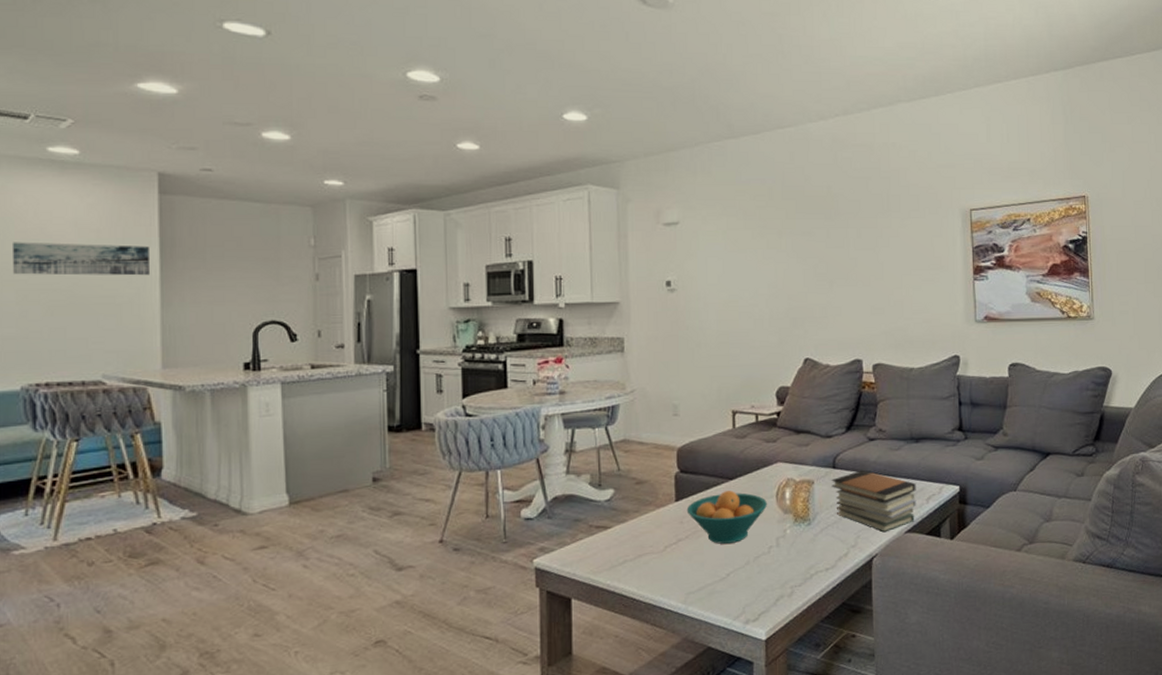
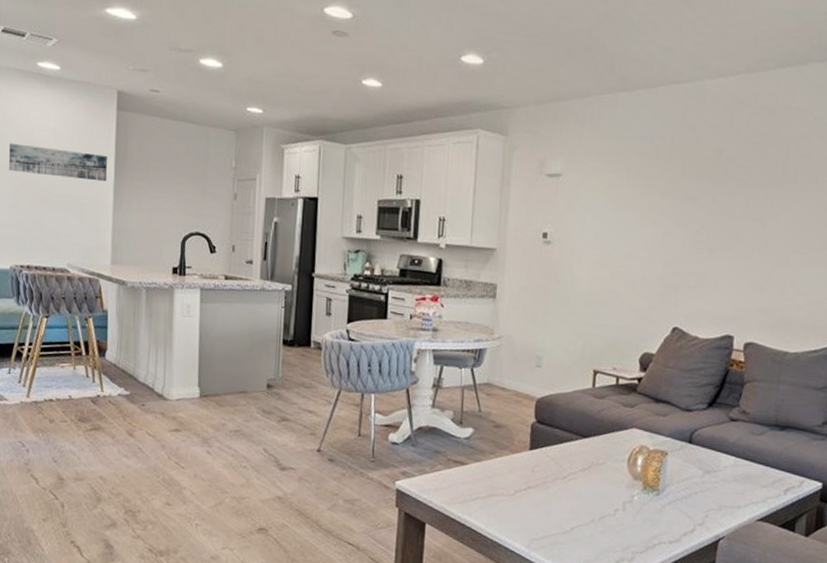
fruit bowl: present [686,491,768,544] -> none [539,448,619,500]
book stack: present [831,469,917,533] -> none [685,449,775,517]

